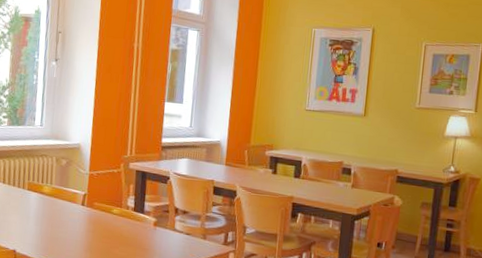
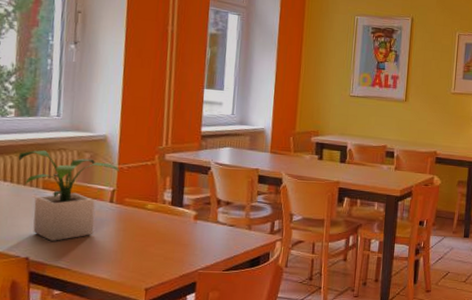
potted plant: none [9,155,91,237] -> present [18,150,121,241]

